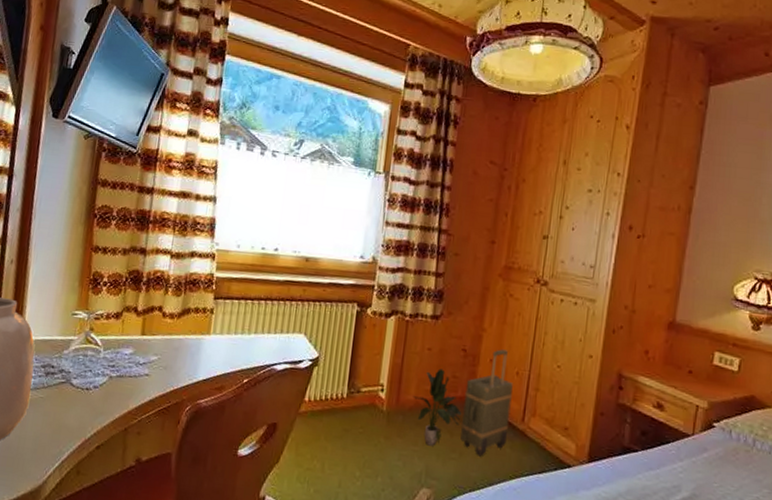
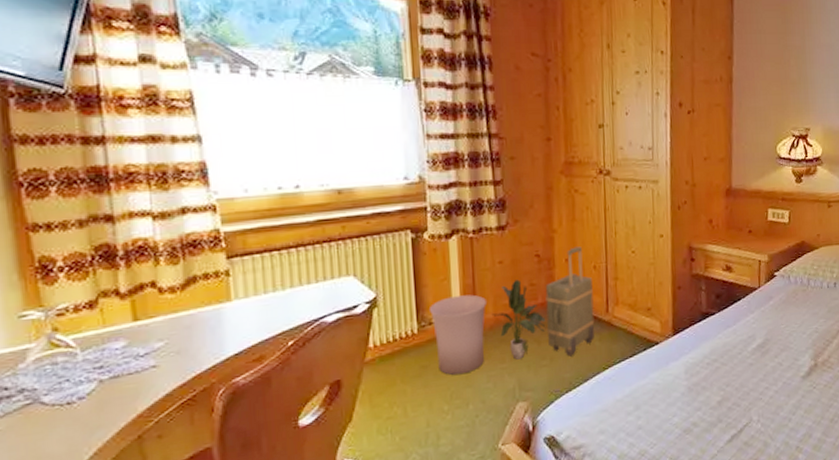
waste bin: none [358,371,410,447] -> present [430,294,486,375]

